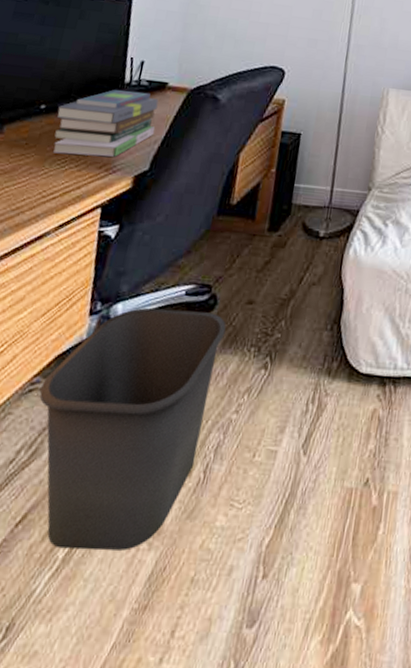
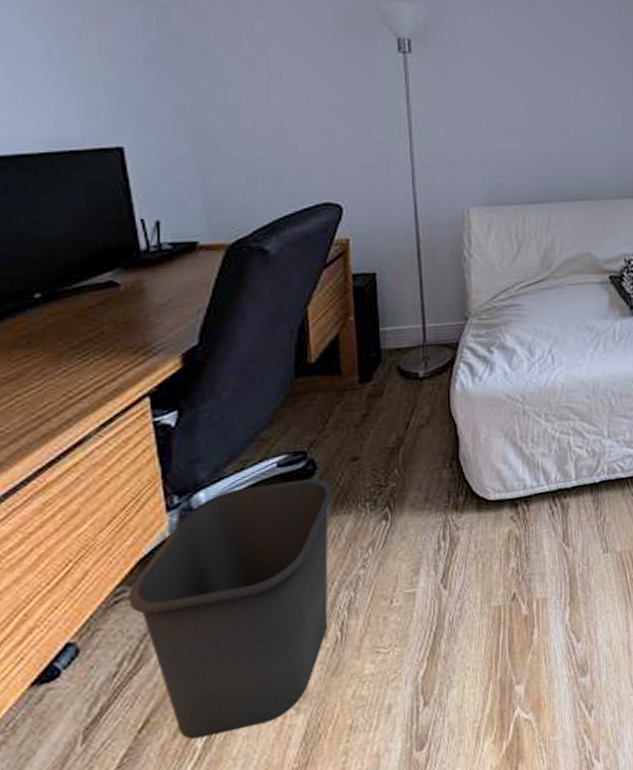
books: present [53,89,159,157] -> none [59,257,195,347]

